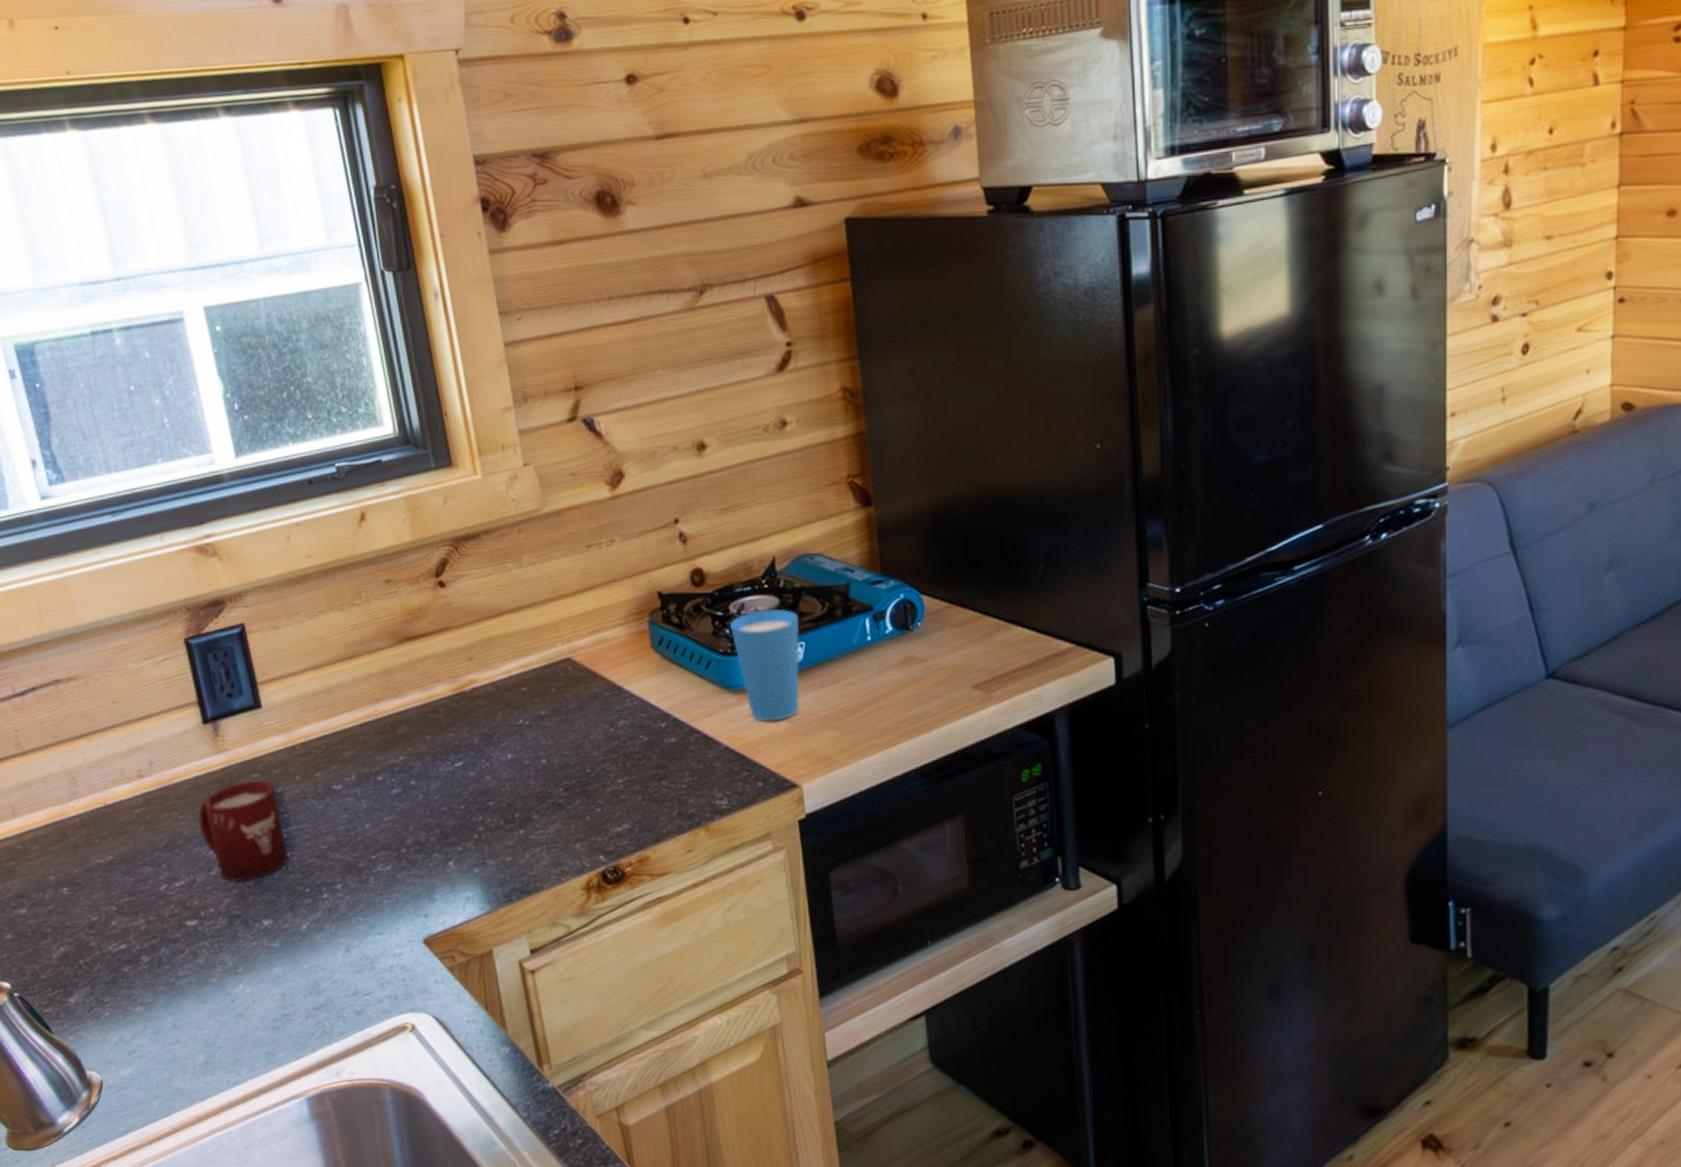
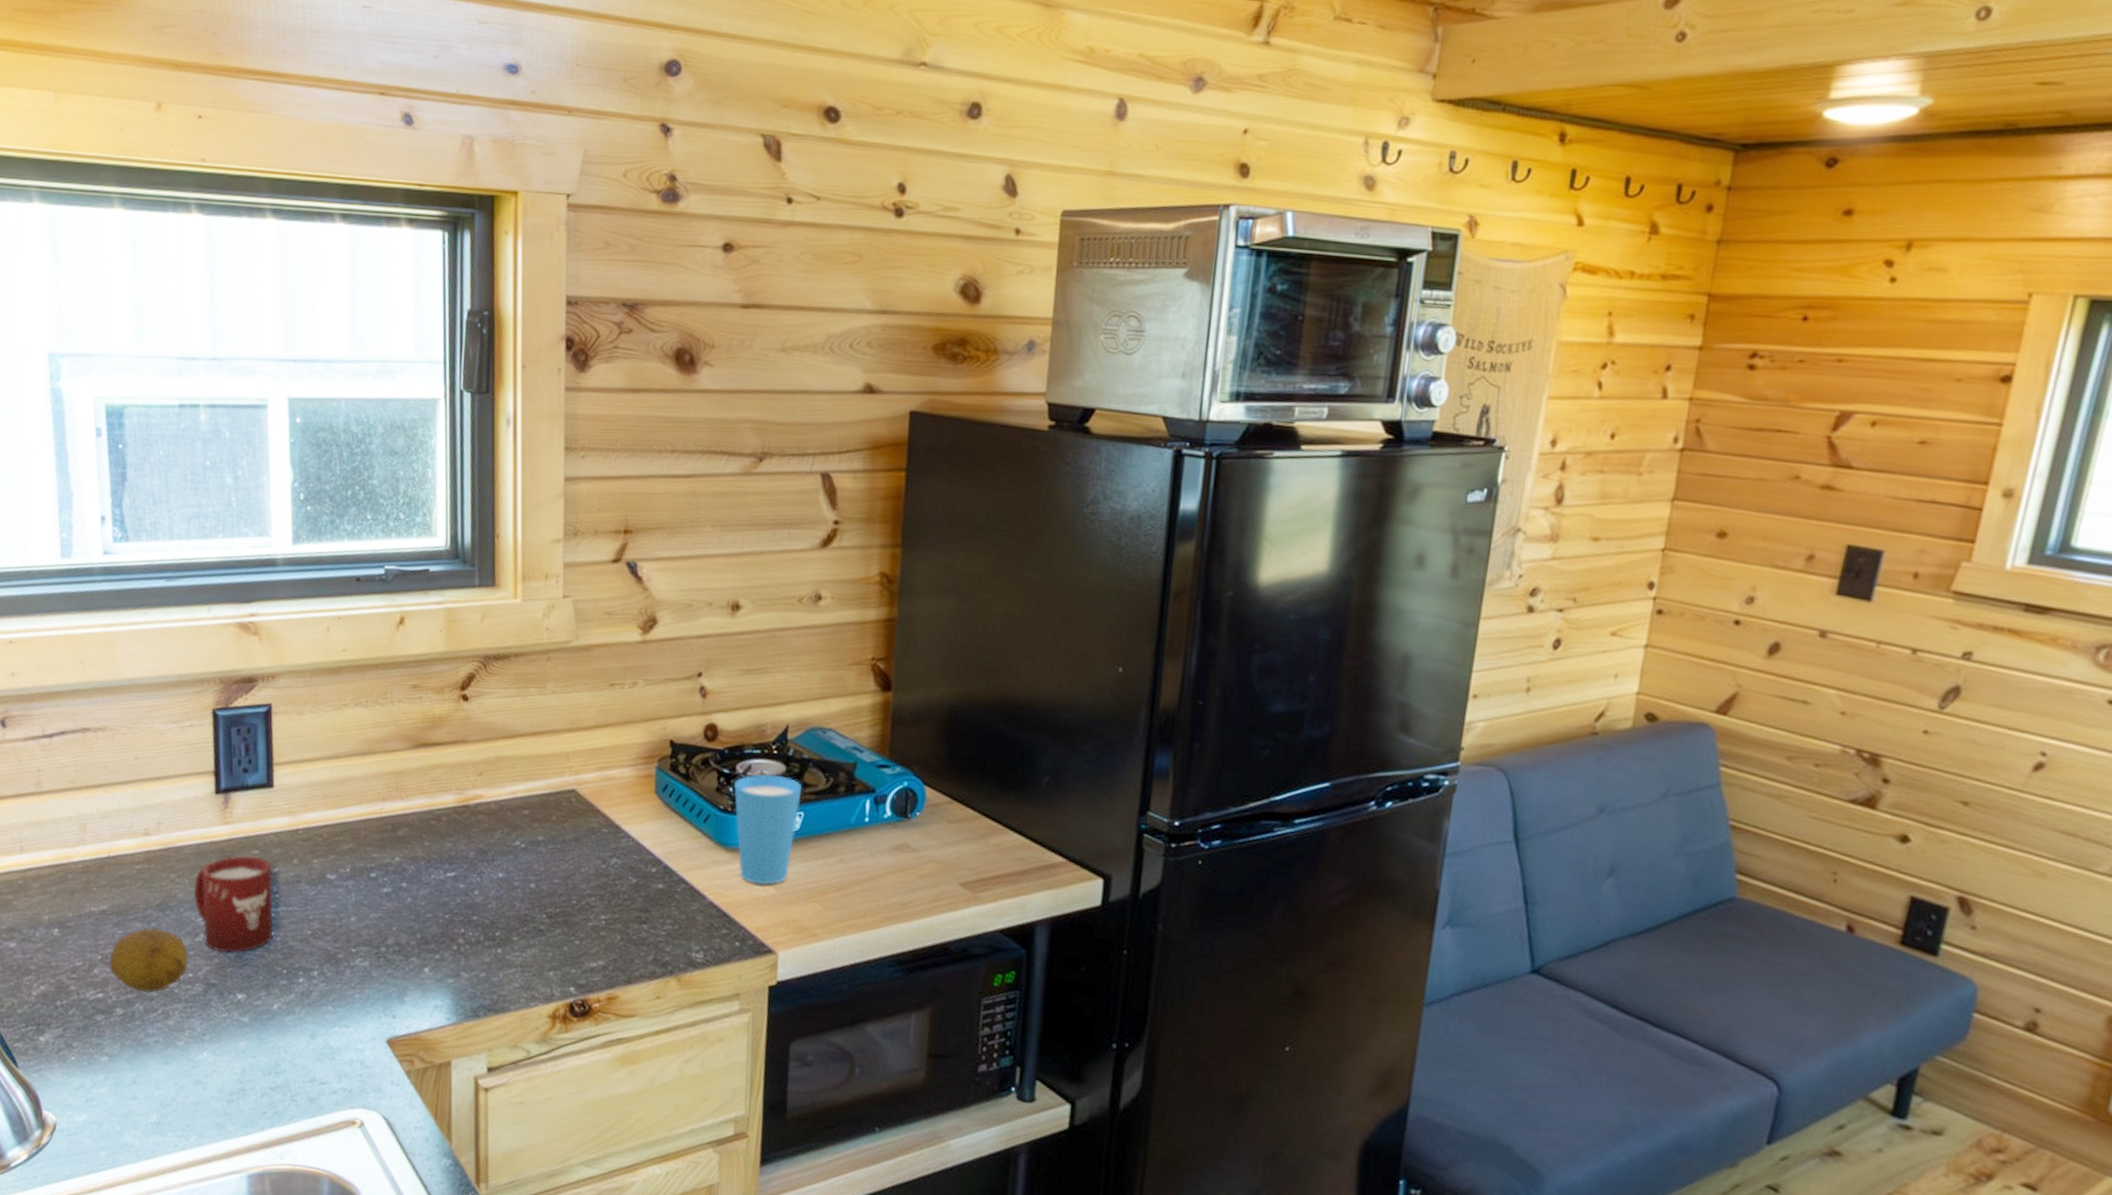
fruit: none [125,868,207,936] -> present [109,927,188,993]

